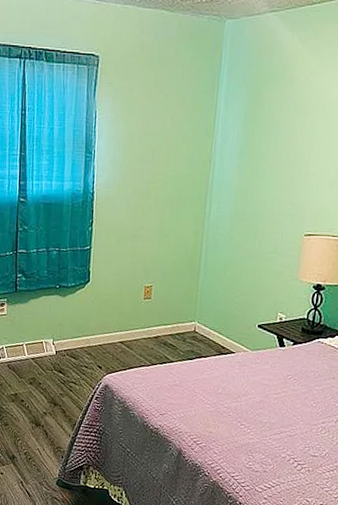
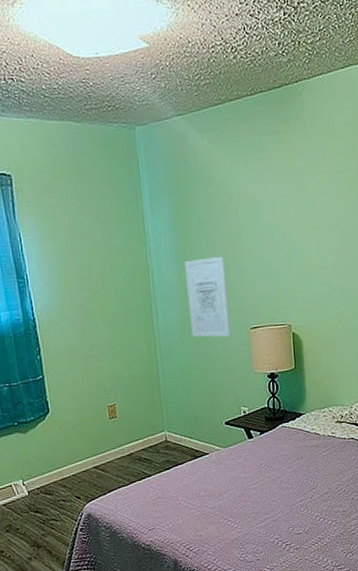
wall art: none [241,156,291,240] -> present [185,256,231,338]

